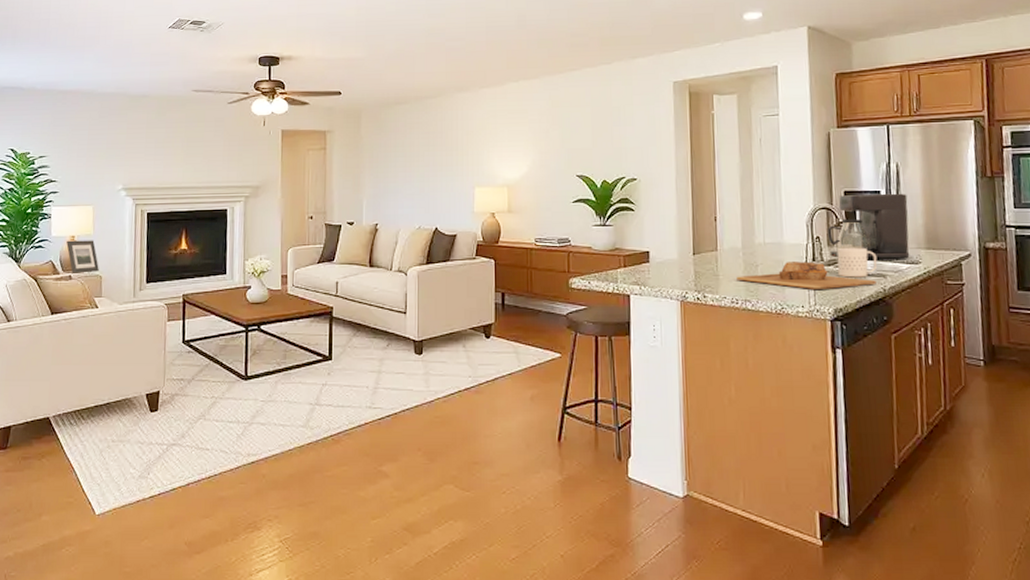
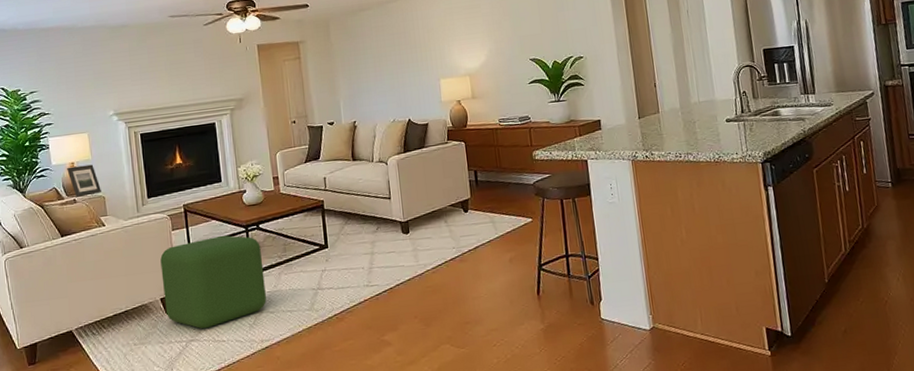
cube: none [150,332,260,433] -> present [160,235,266,329]
cutting board: present [736,261,877,291] -> none [678,114,797,138]
coffee maker: present [827,193,910,259] -> none [752,46,824,109]
mug: present [836,247,878,278] -> none [761,96,797,124]

